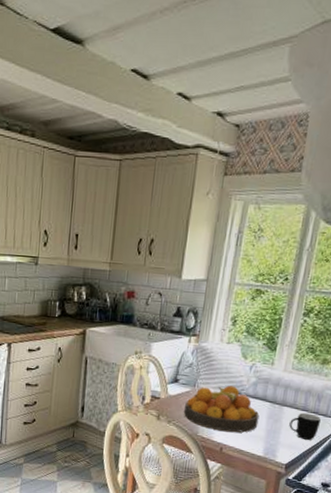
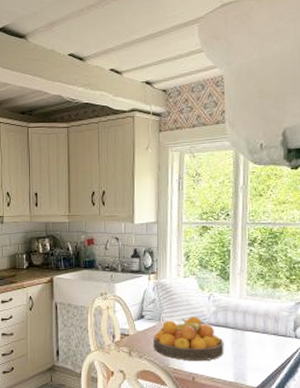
mug: present [289,412,321,440] -> none [253,335,281,361]

